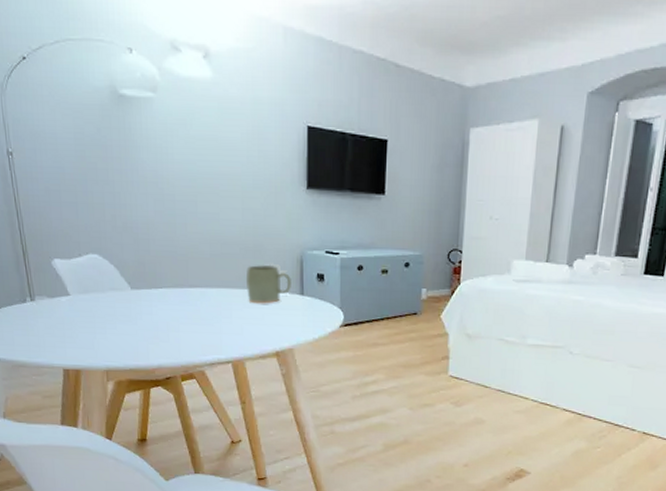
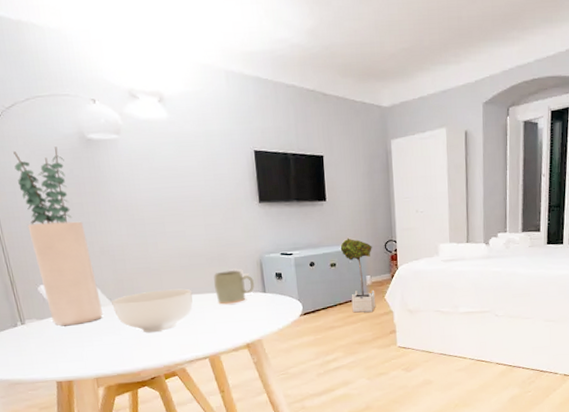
vase: none [37,100,121,308] -> present [13,146,104,326]
bowl: none [130,278,221,326] -> present [111,288,193,332]
potted tree: none [395,241,433,331] -> present [340,238,376,313]

